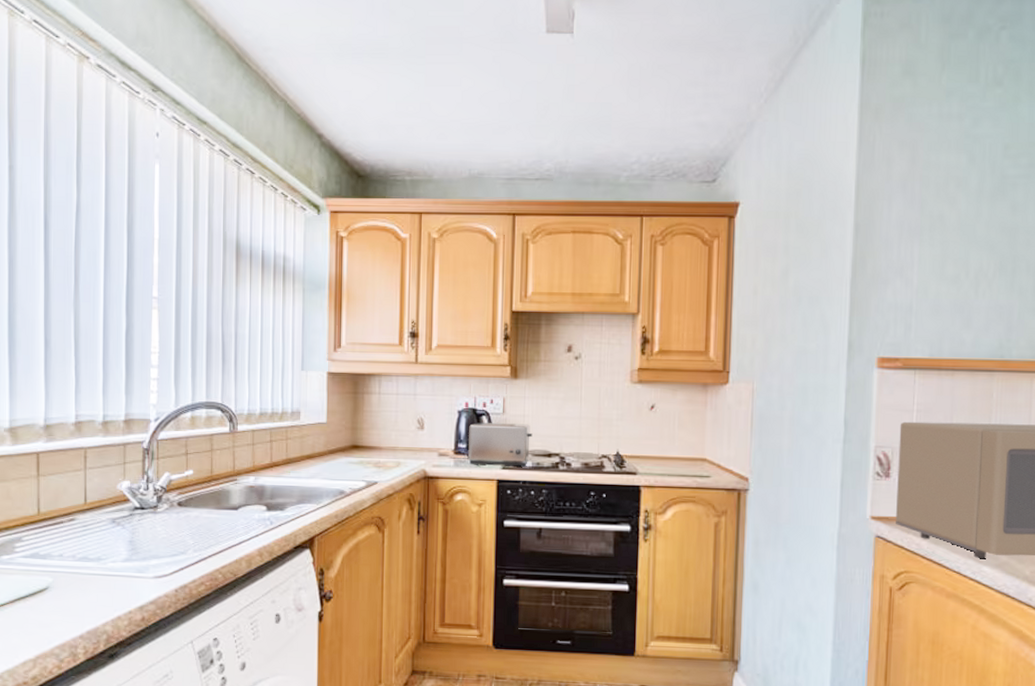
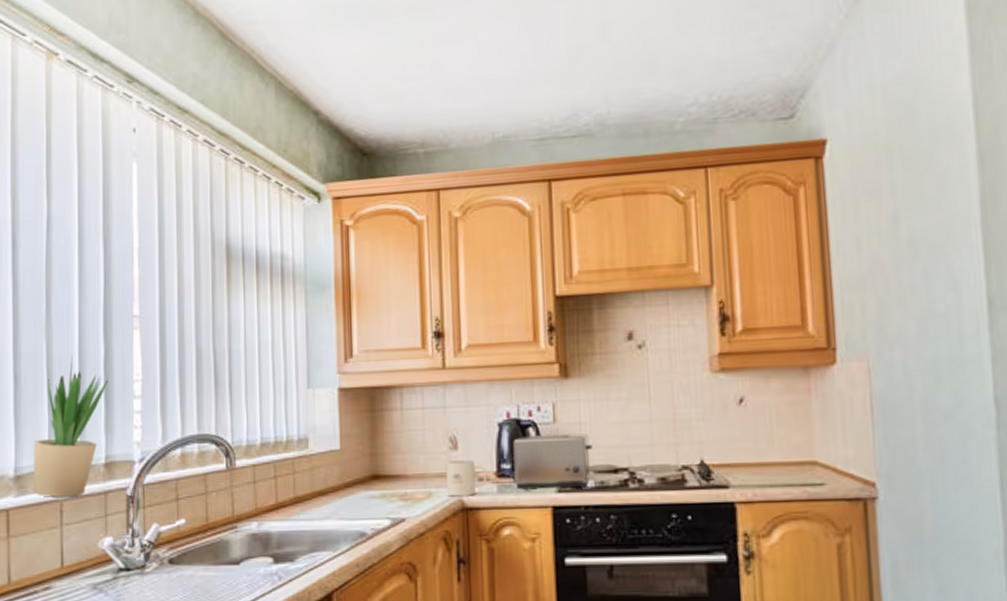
potted plant: none [61,326,129,446] -> present [33,355,108,497]
mug: none [412,438,447,467] -> present [445,460,488,497]

